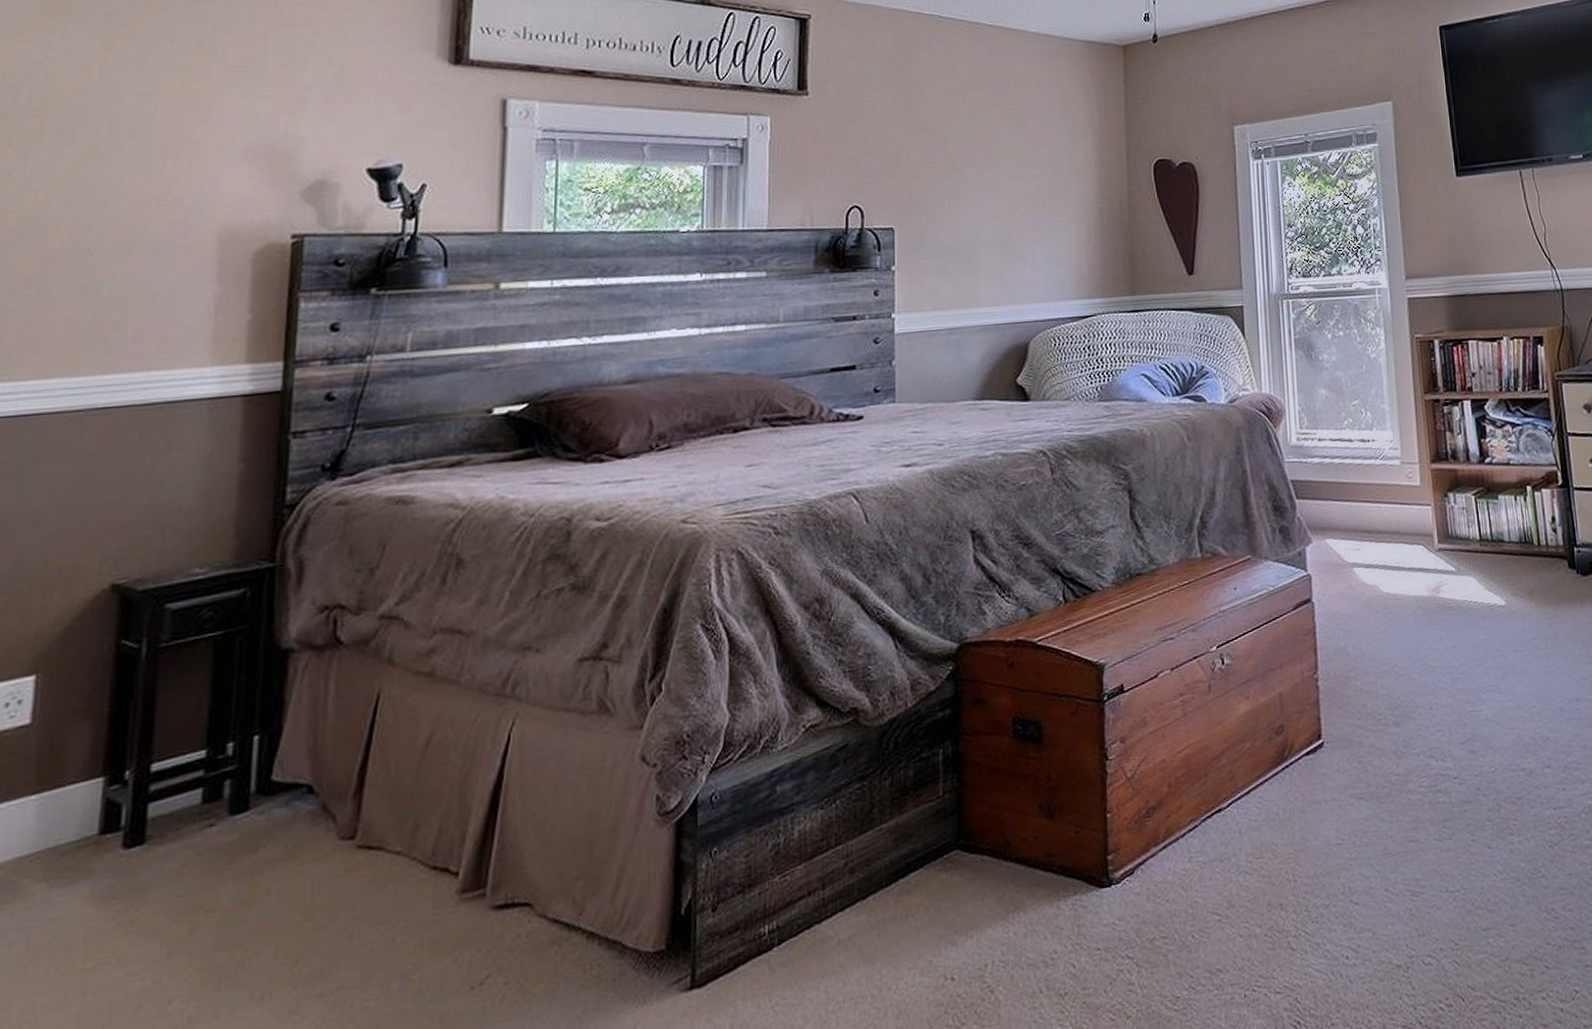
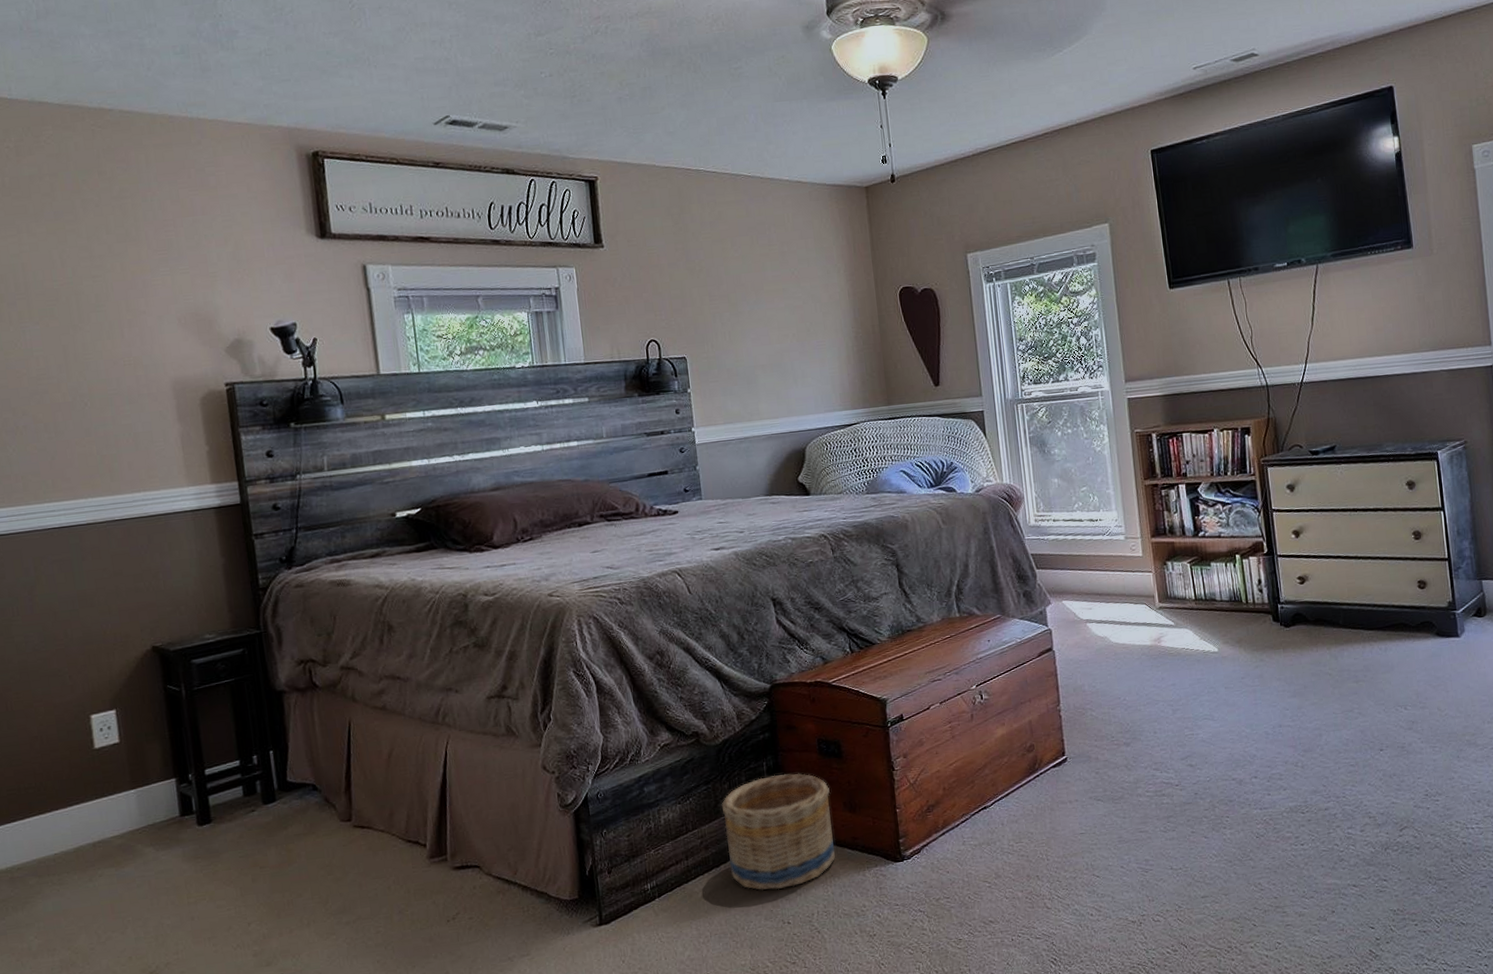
basket: none [878,764,1023,933] -> present [721,773,835,891]

